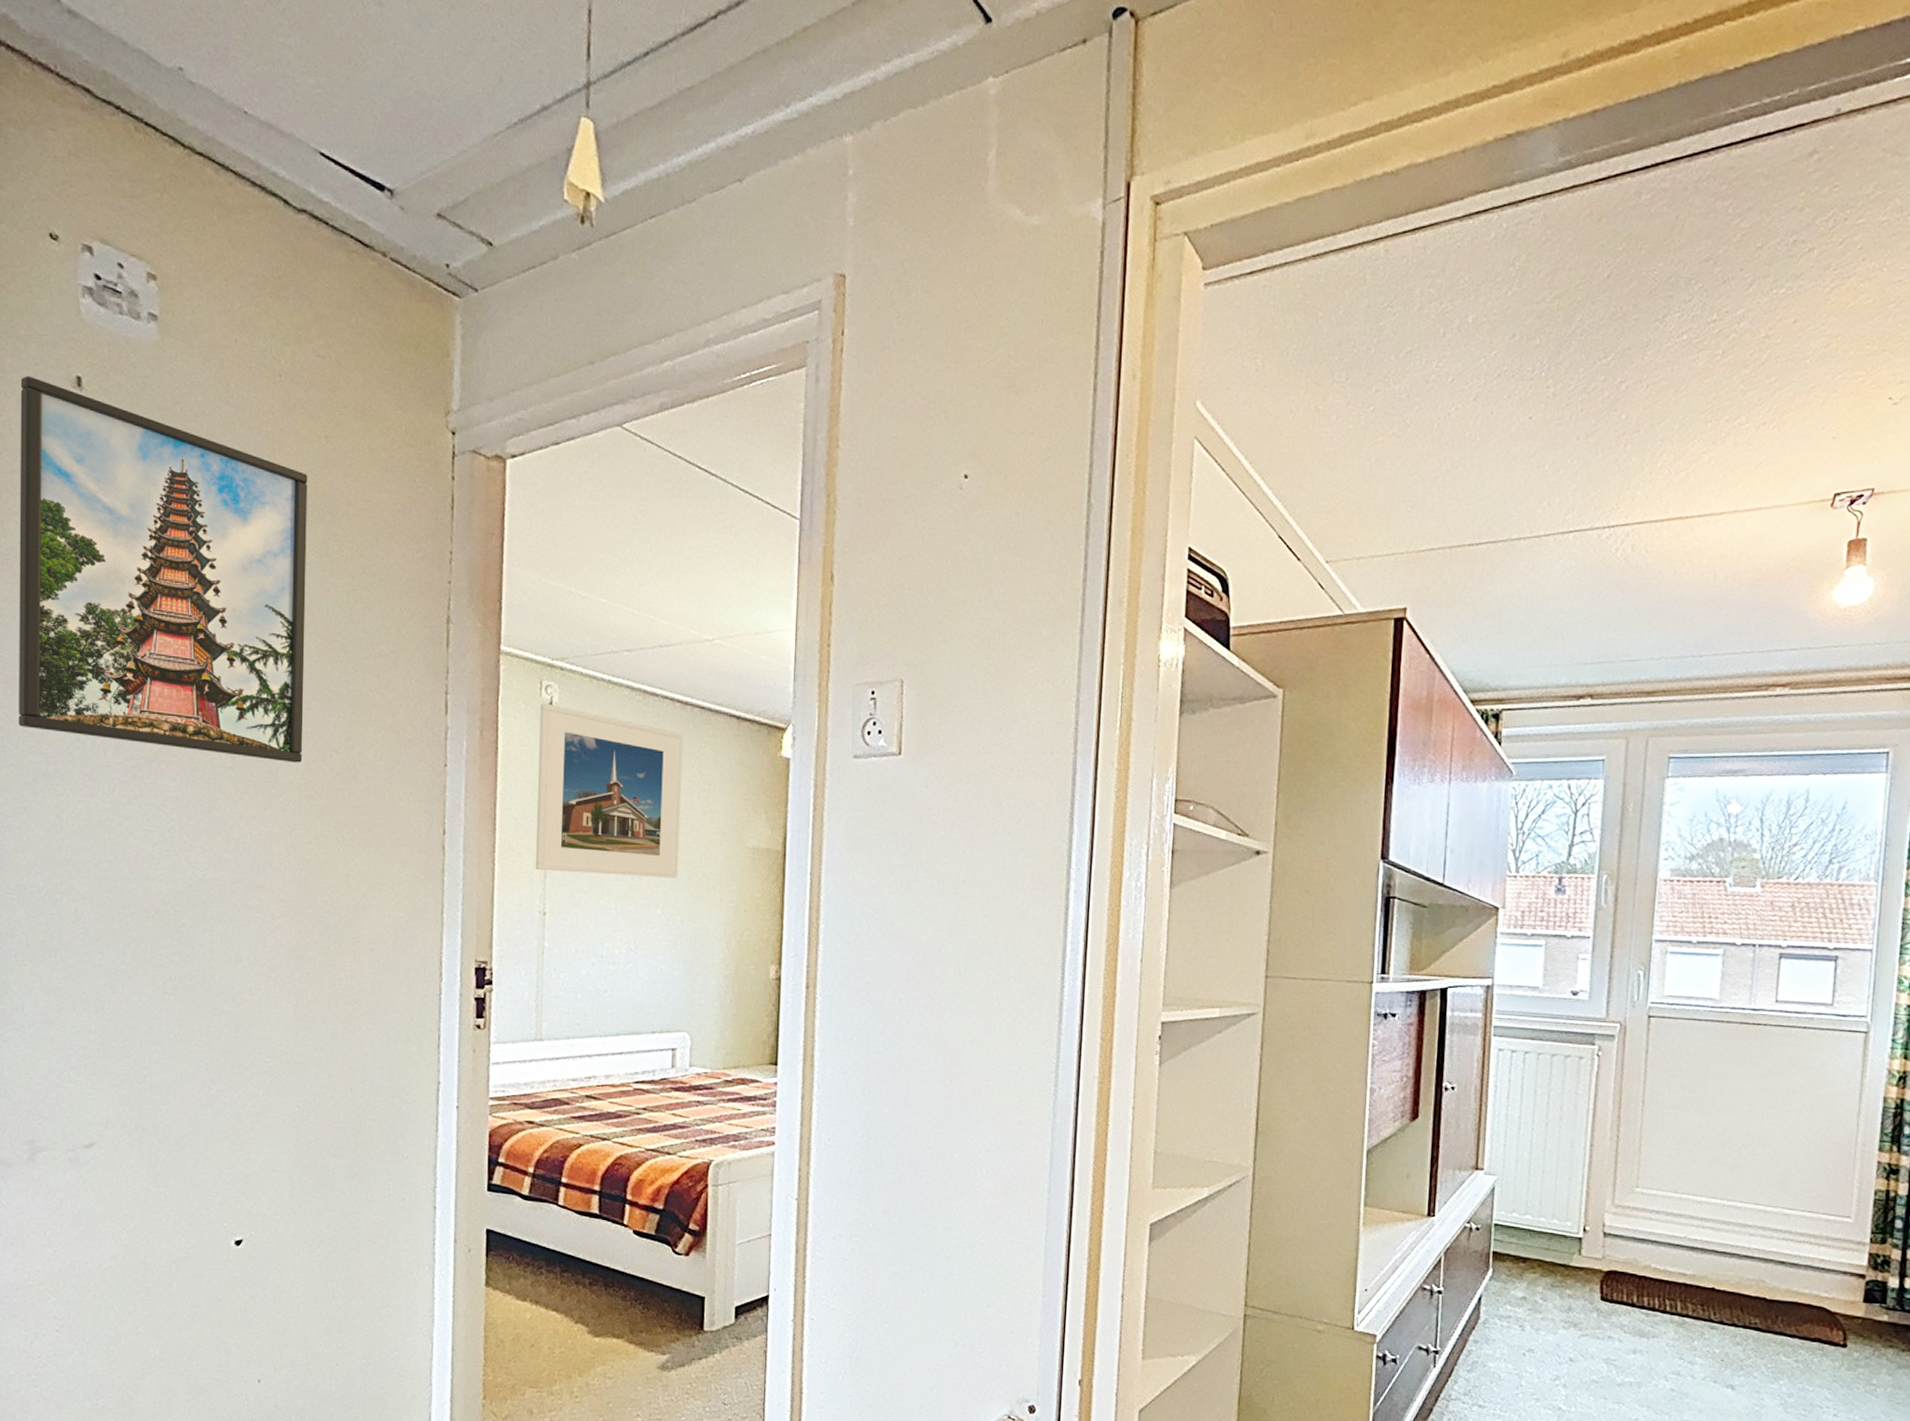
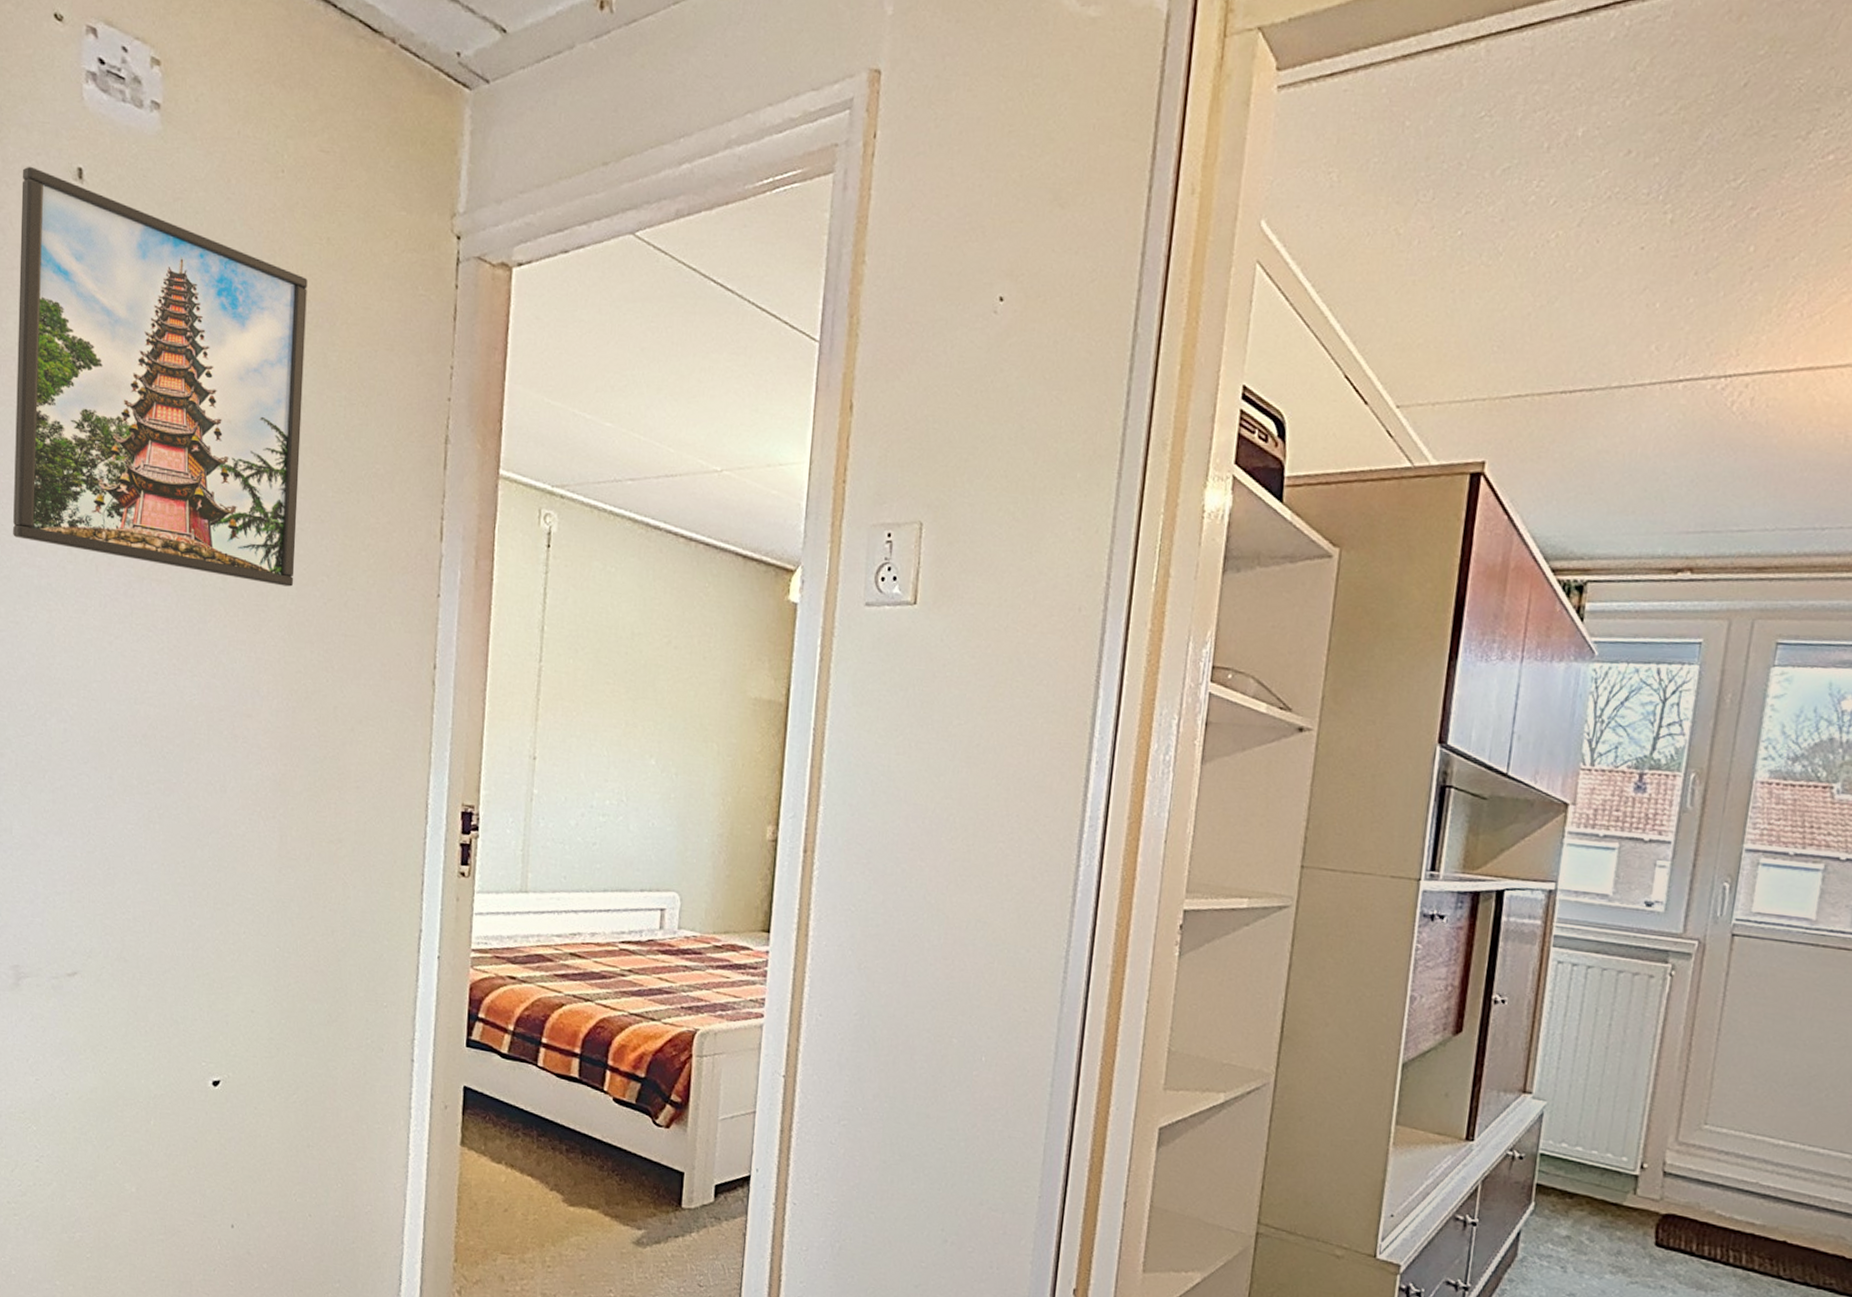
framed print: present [535,703,683,878] -> none [526,533,686,727]

